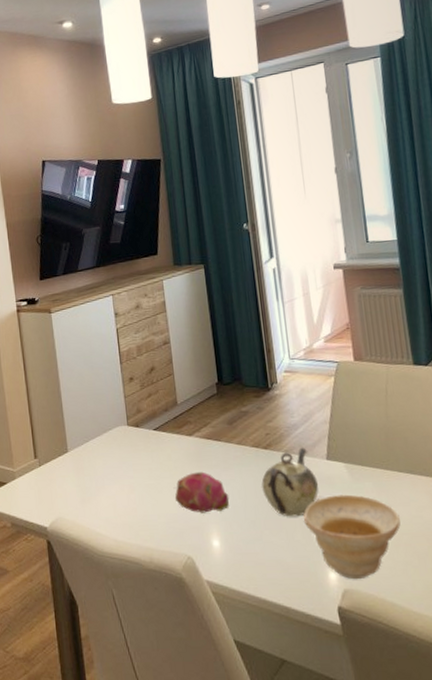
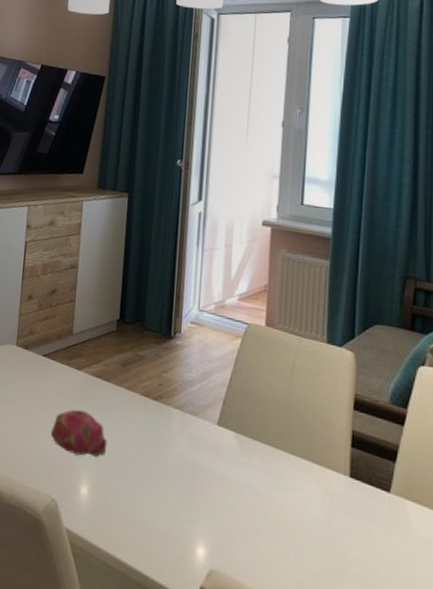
teapot: present [261,447,319,517] -> none [143,406,204,481]
bowl: present [304,494,401,580] -> none [181,464,283,562]

